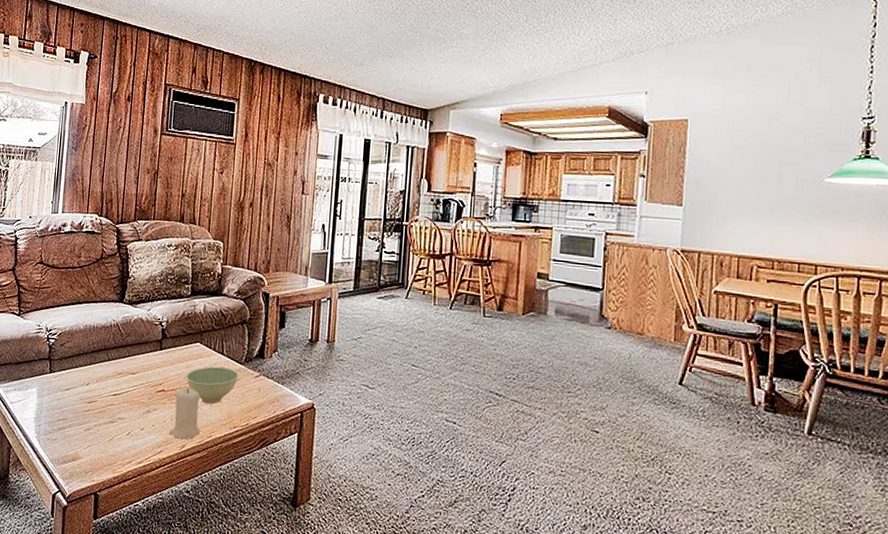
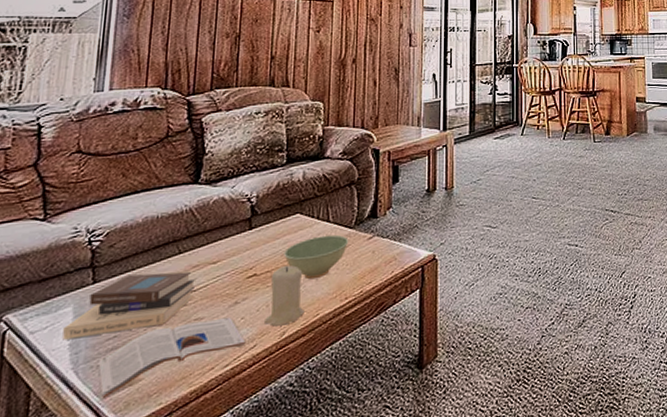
books: none [30,371,119,417] -> present [62,271,195,340]
magazine: none [52,419,155,467] -> present [98,316,246,400]

